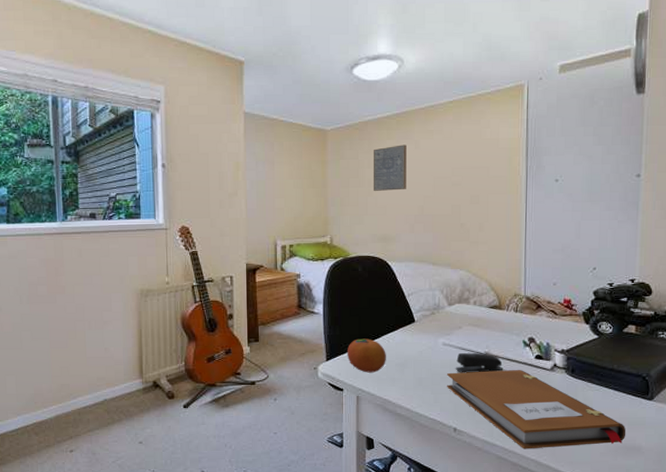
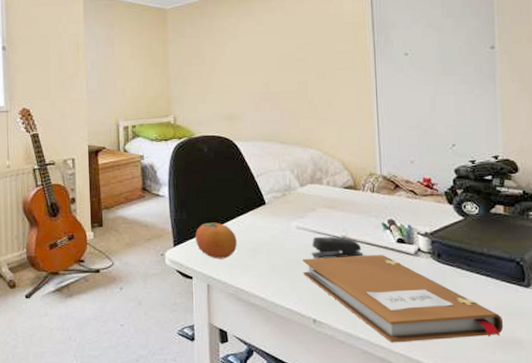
wall art: present [374,144,407,191] -> none [215,21,250,69]

